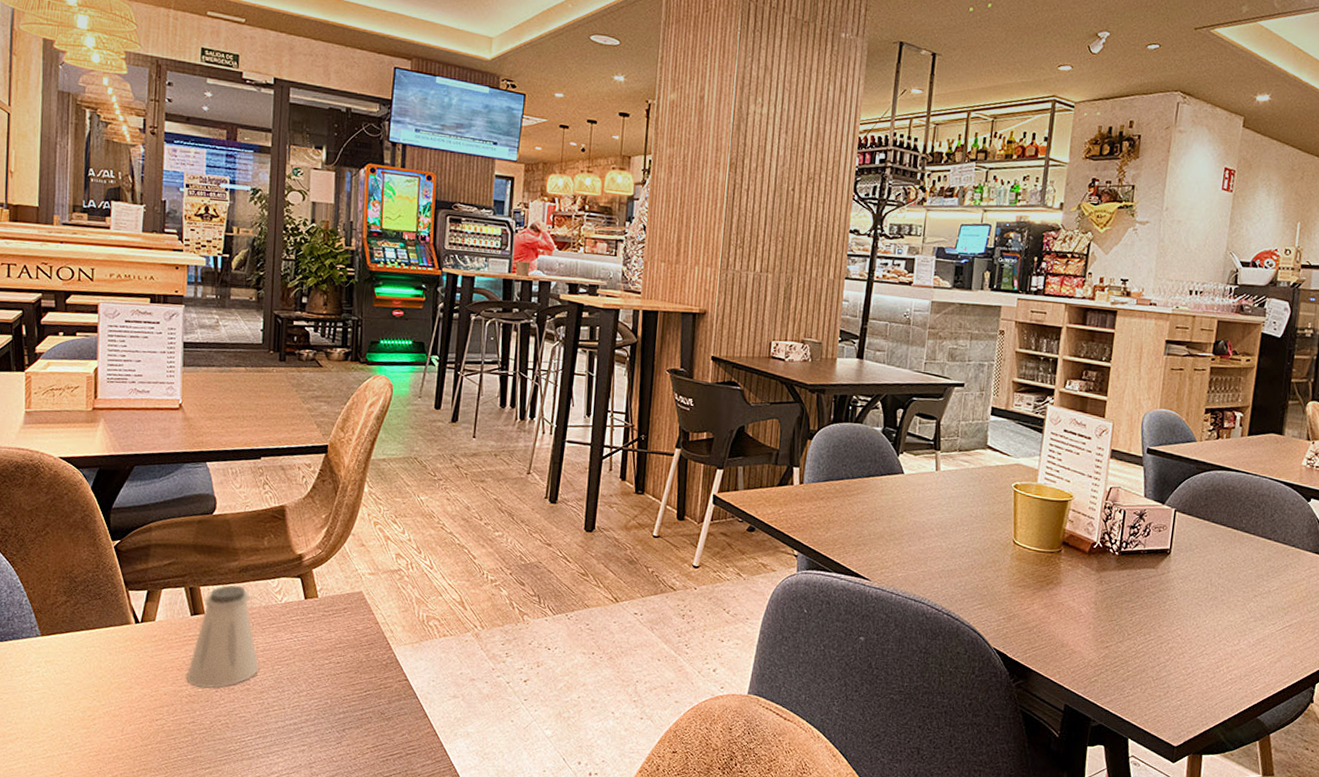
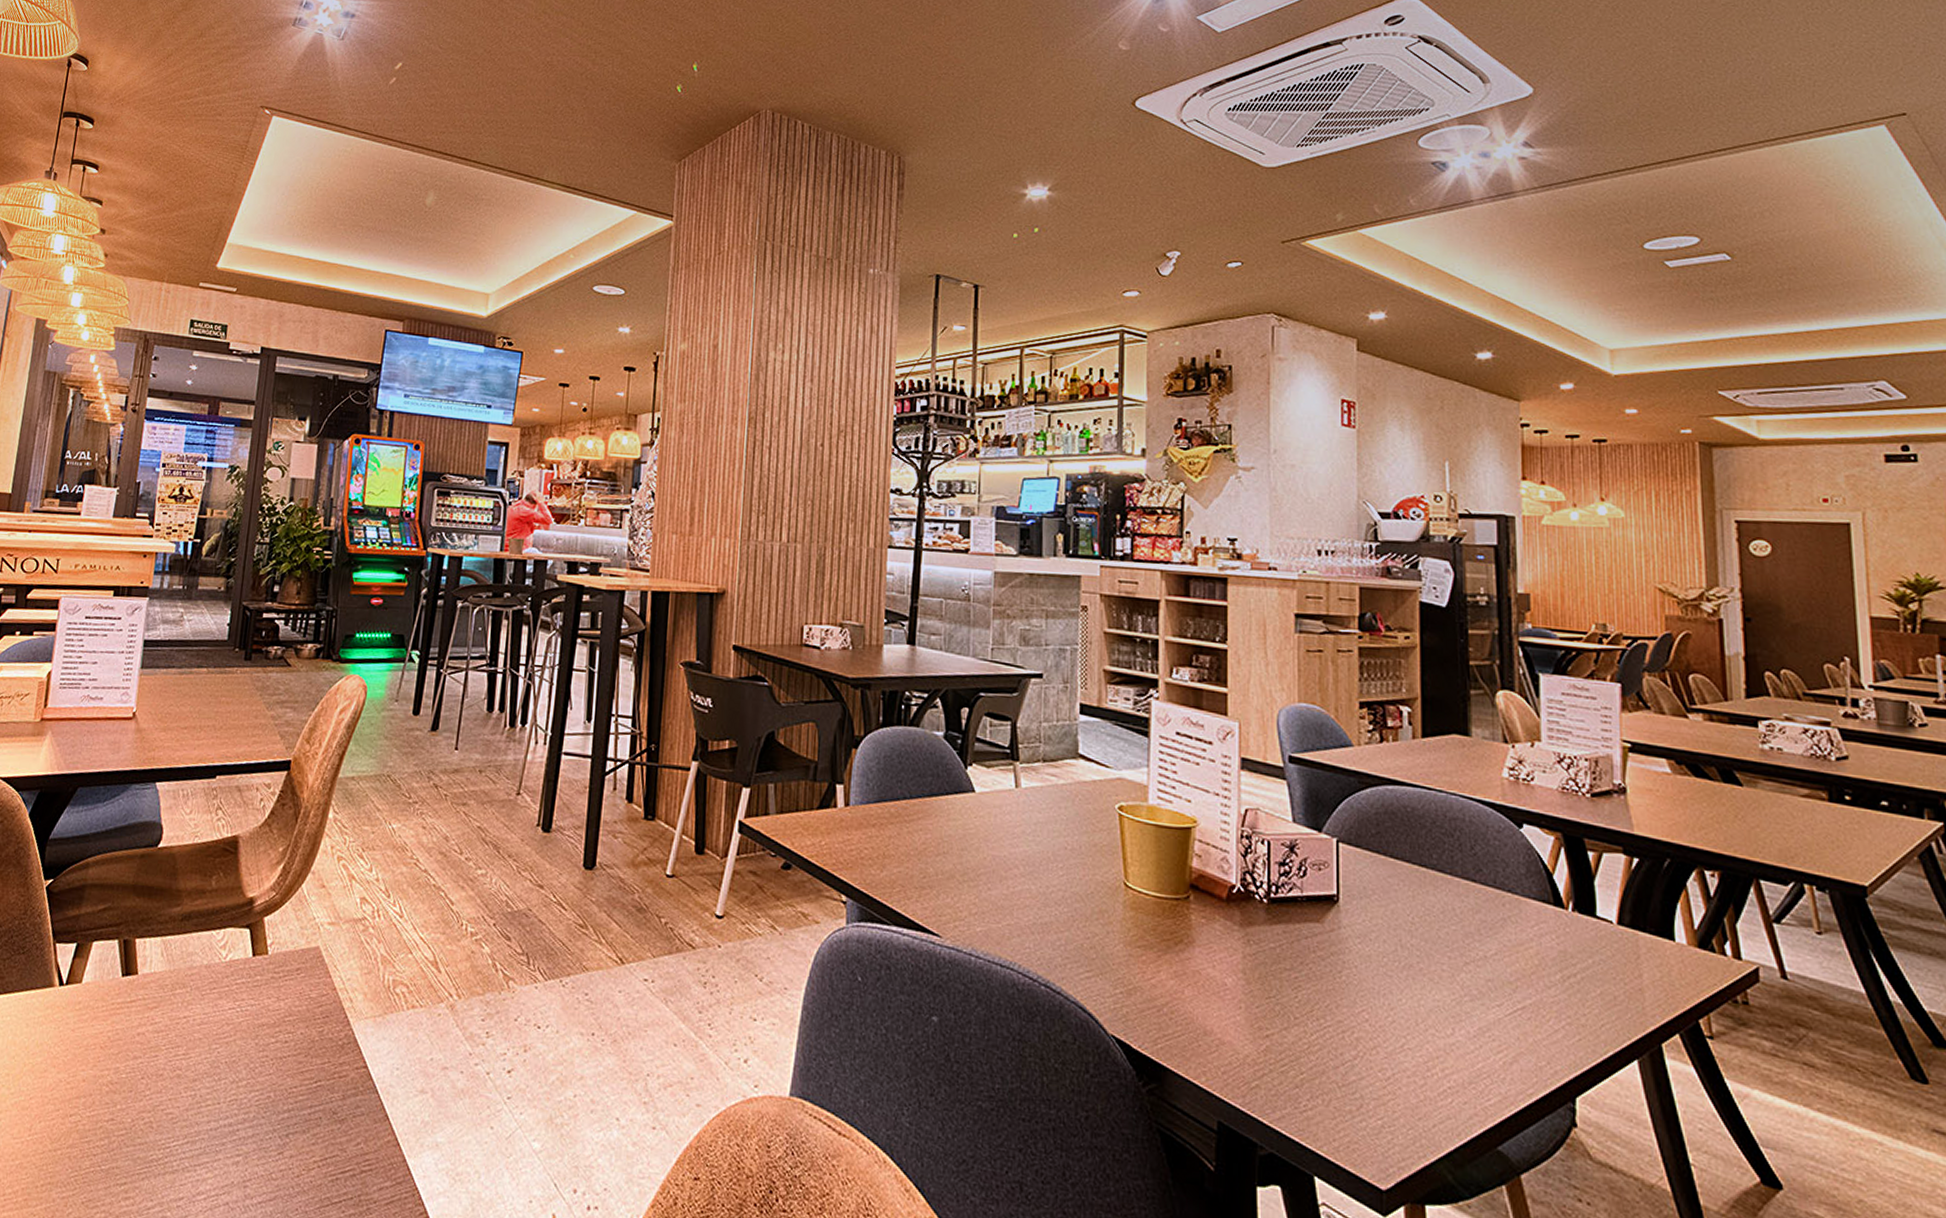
saltshaker: present [186,584,259,688] -> none [110,936,194,1073]

